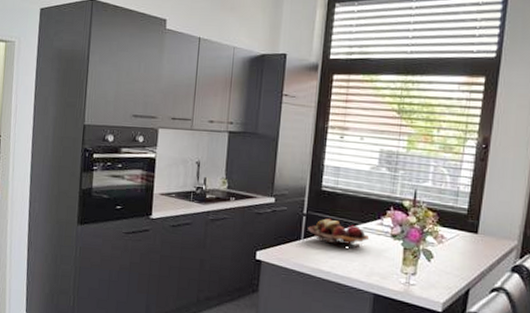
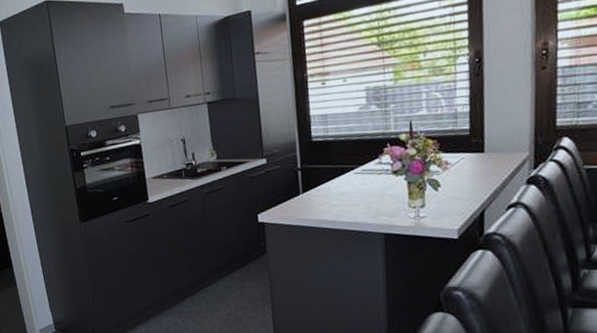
fruit basket: present [308,218,370,248] -> none [305,168,370,195]

